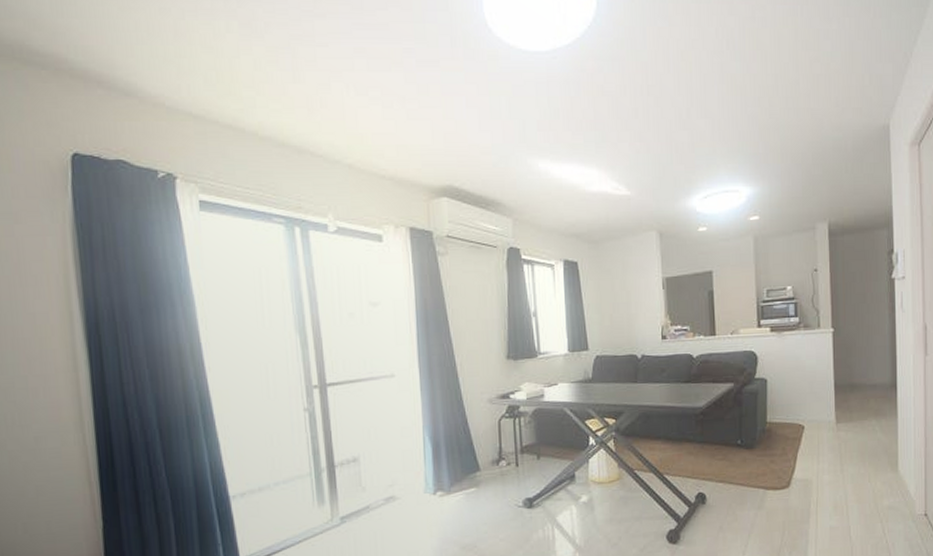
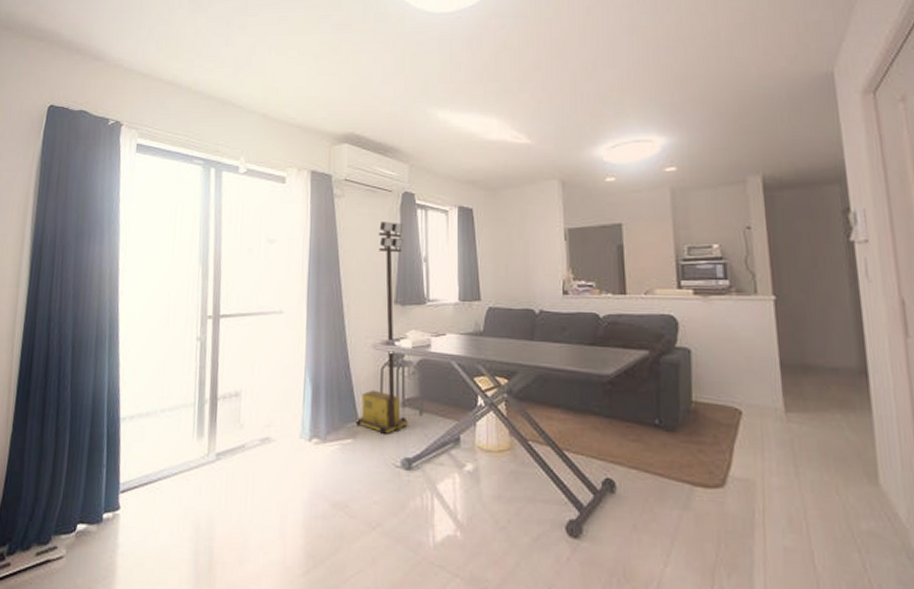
portable light tower: none [476,278,528,481] -> present [354,221,409,435]

